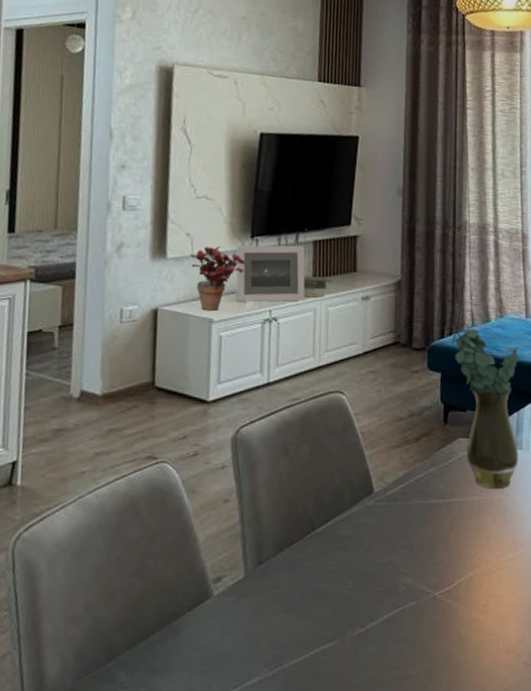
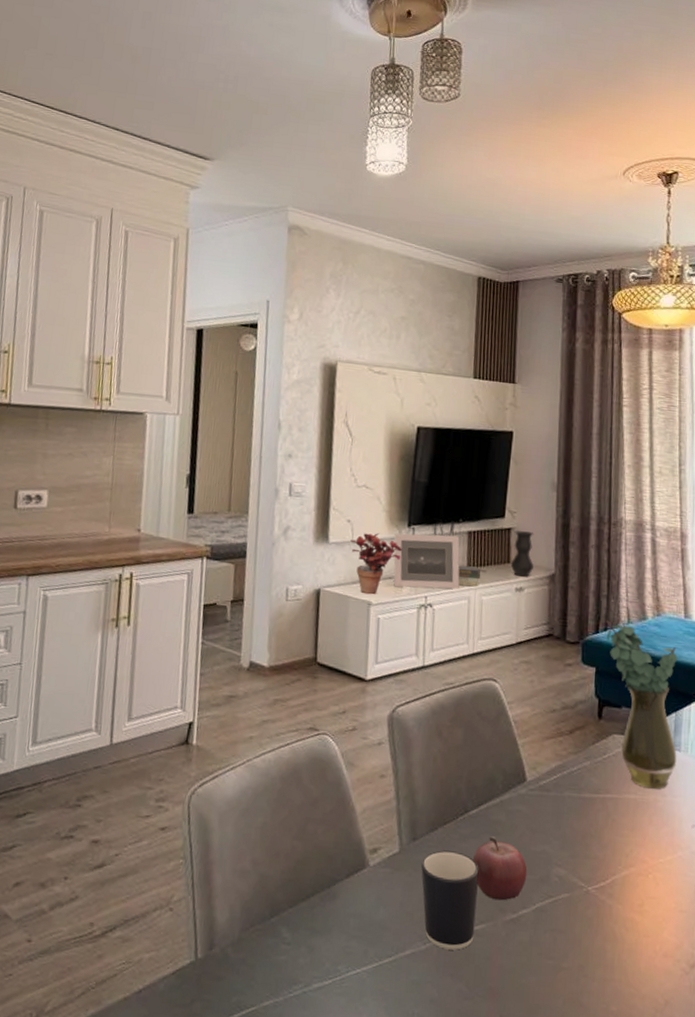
mug: none [266,571,327,673] -> present [420,850,479,950]
fruit: none [321,552,375,617] -> present [473,836,528,901]
vase: none [356,238,380,285] -> present [510,531,534,577]

